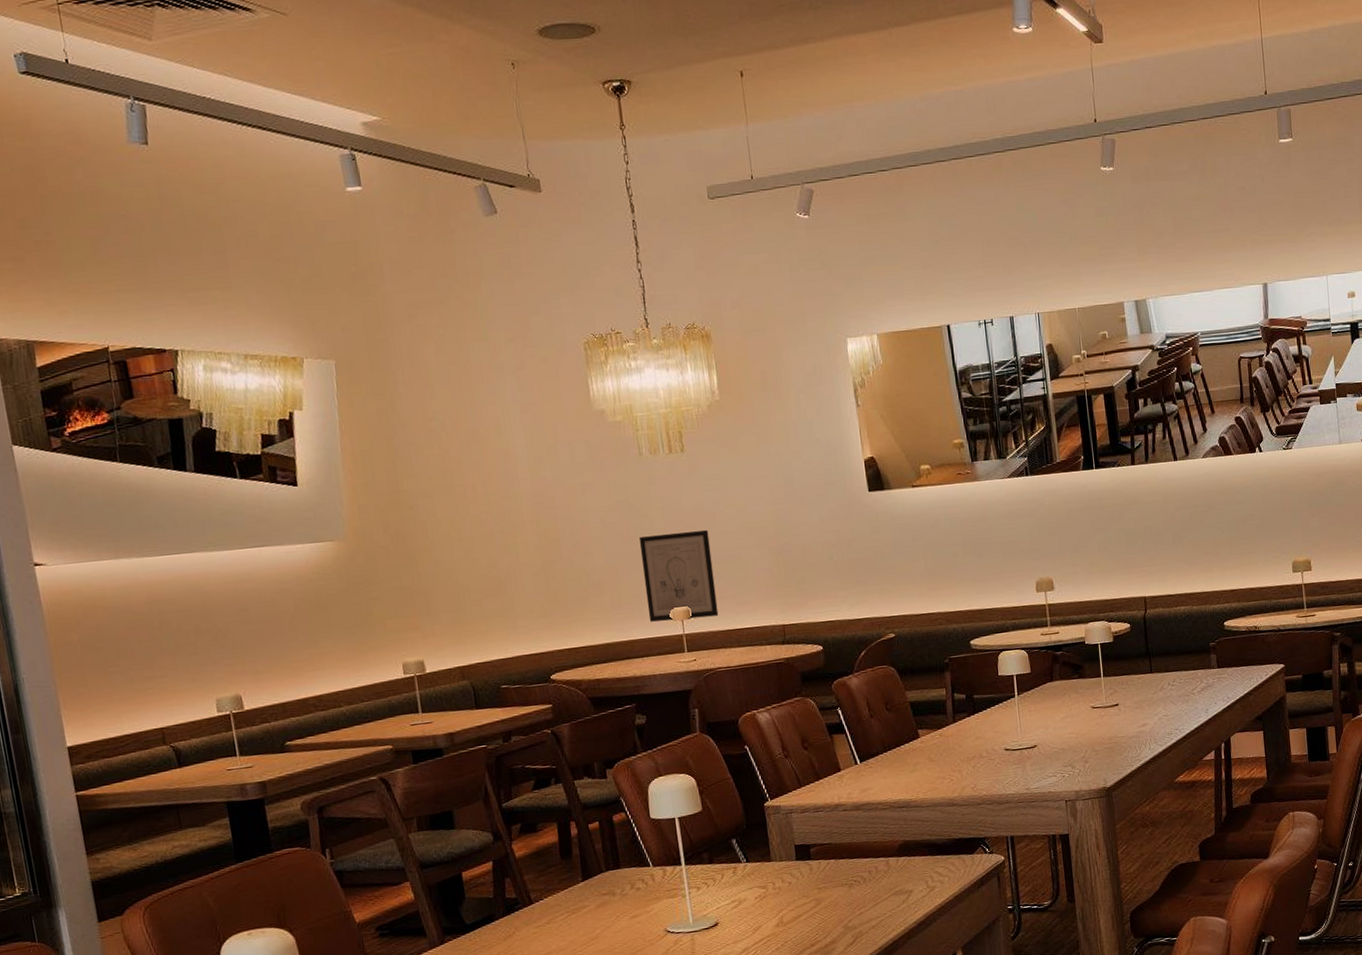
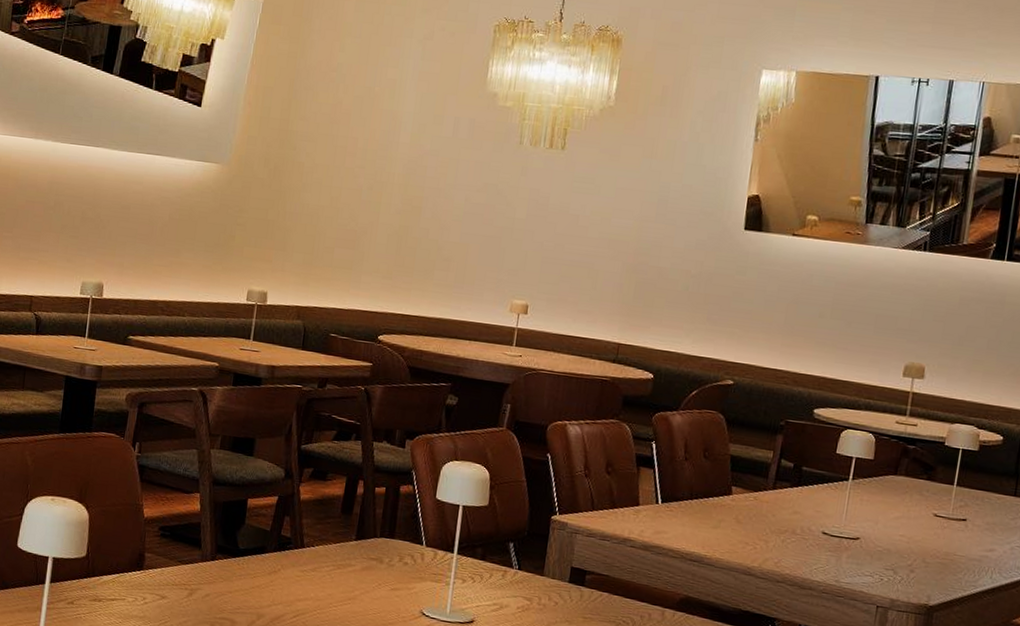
wall art: present [638,530,719,622] -> none [486,223,568,318]

